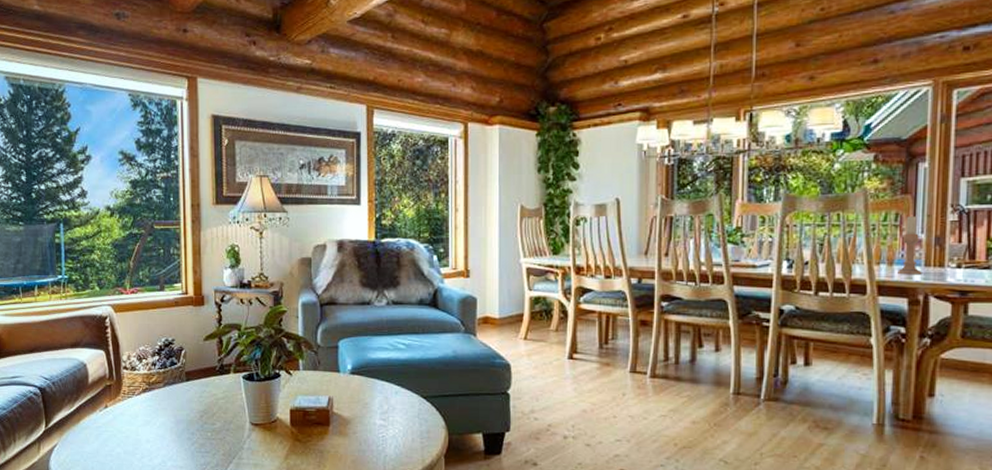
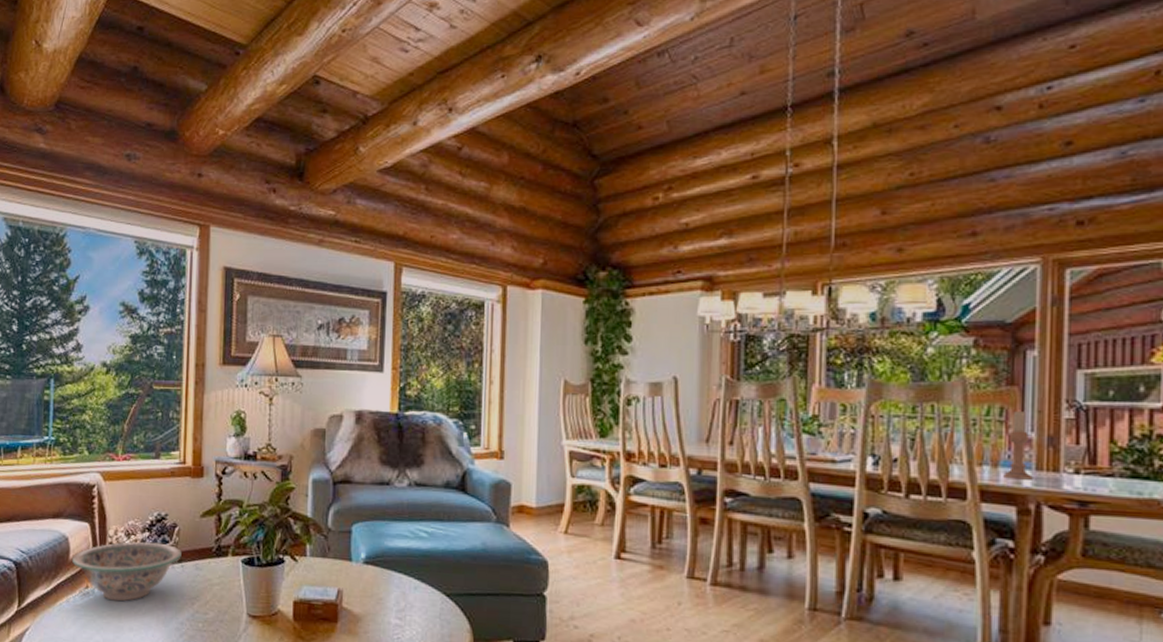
decorative bowl: none [90,364,189,418] -> present [71,541,182,602]

